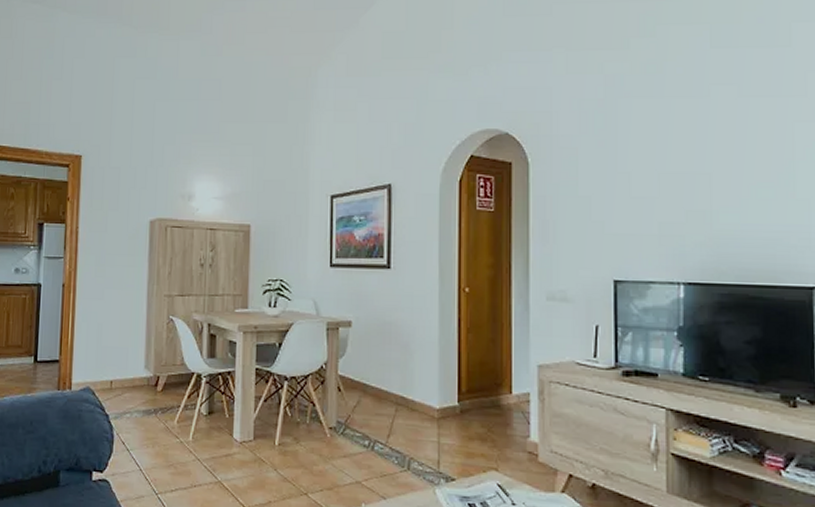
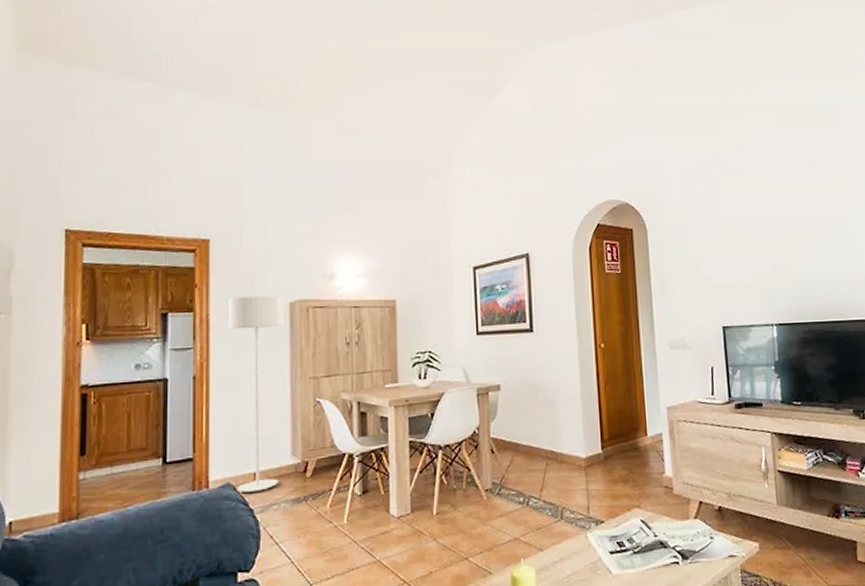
floor lamp: none [95,212,144,400] -> present [229,296,283,494]

